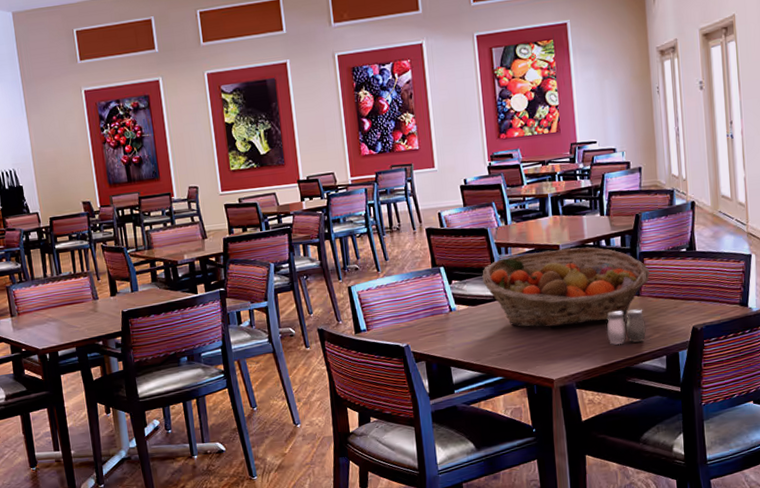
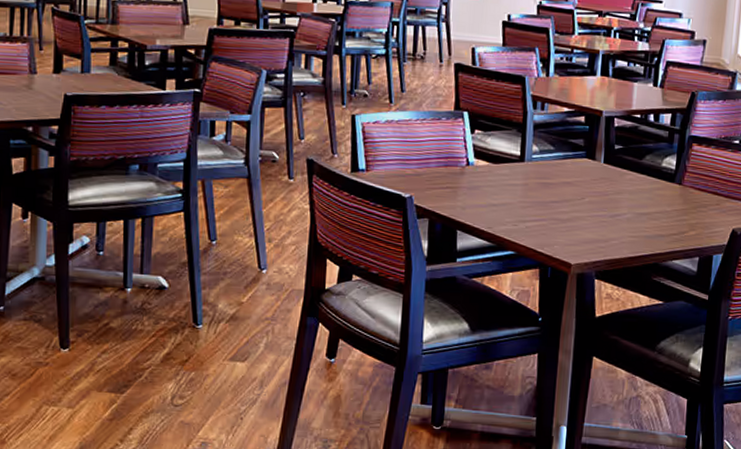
fruit basket: present [482,247,650,328] -> none [510,113,696,206]
salt and pepper shaker: present [606,309,647,345] -> none [638,198,683,238]

